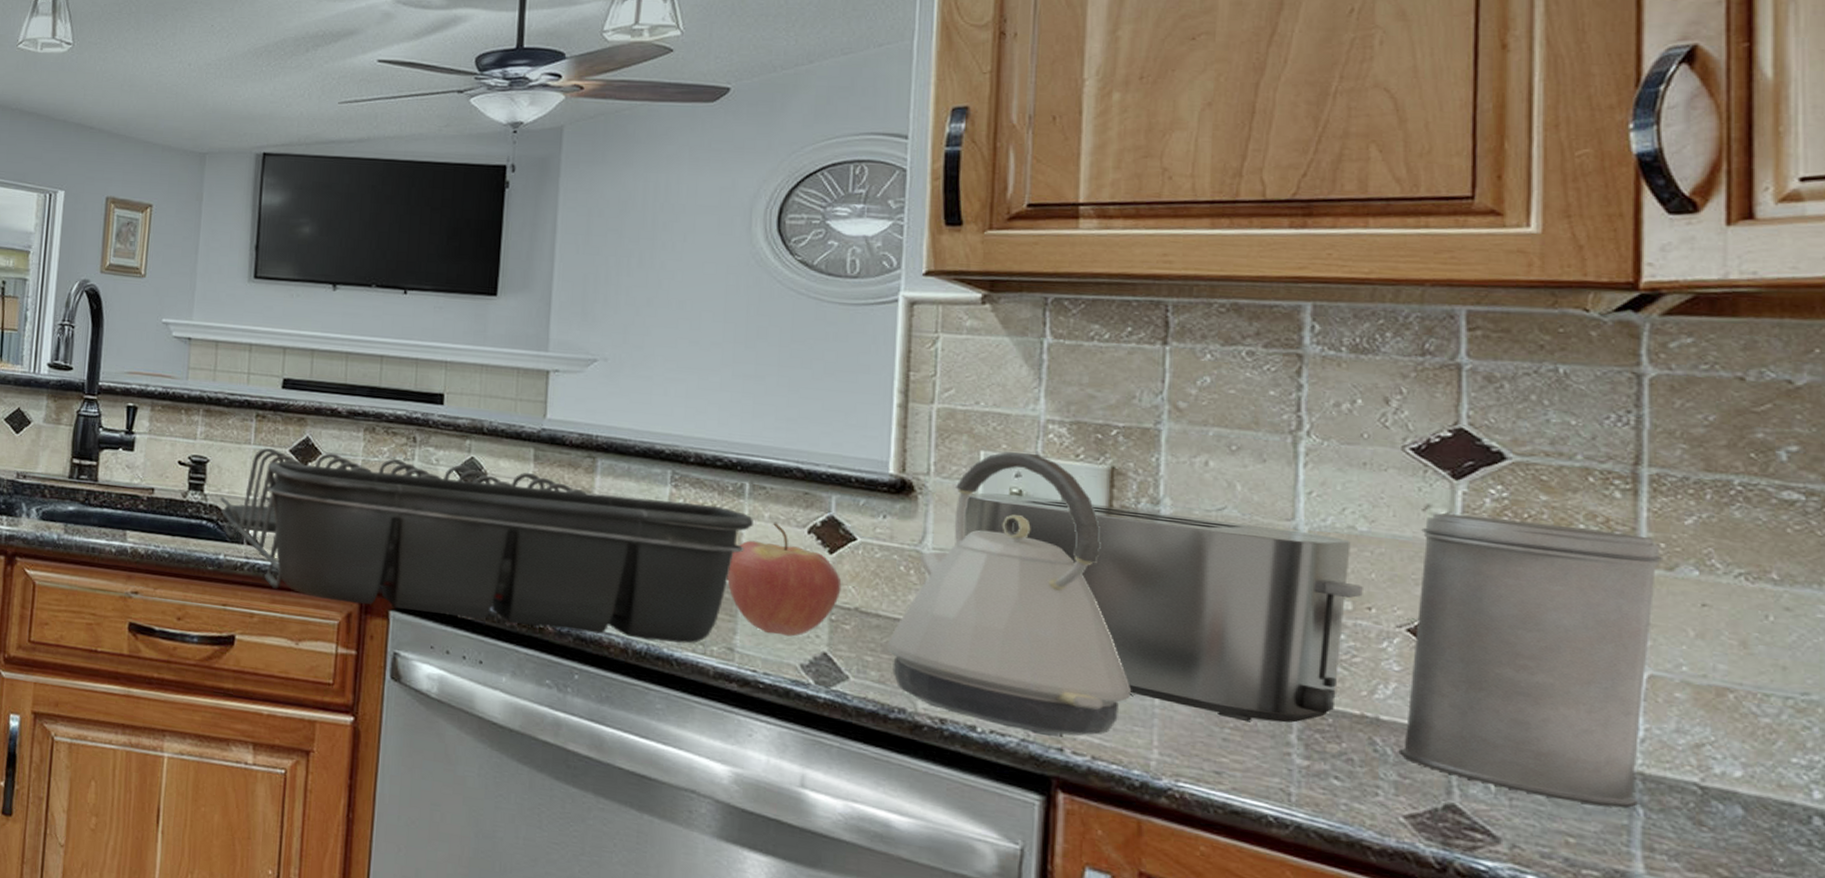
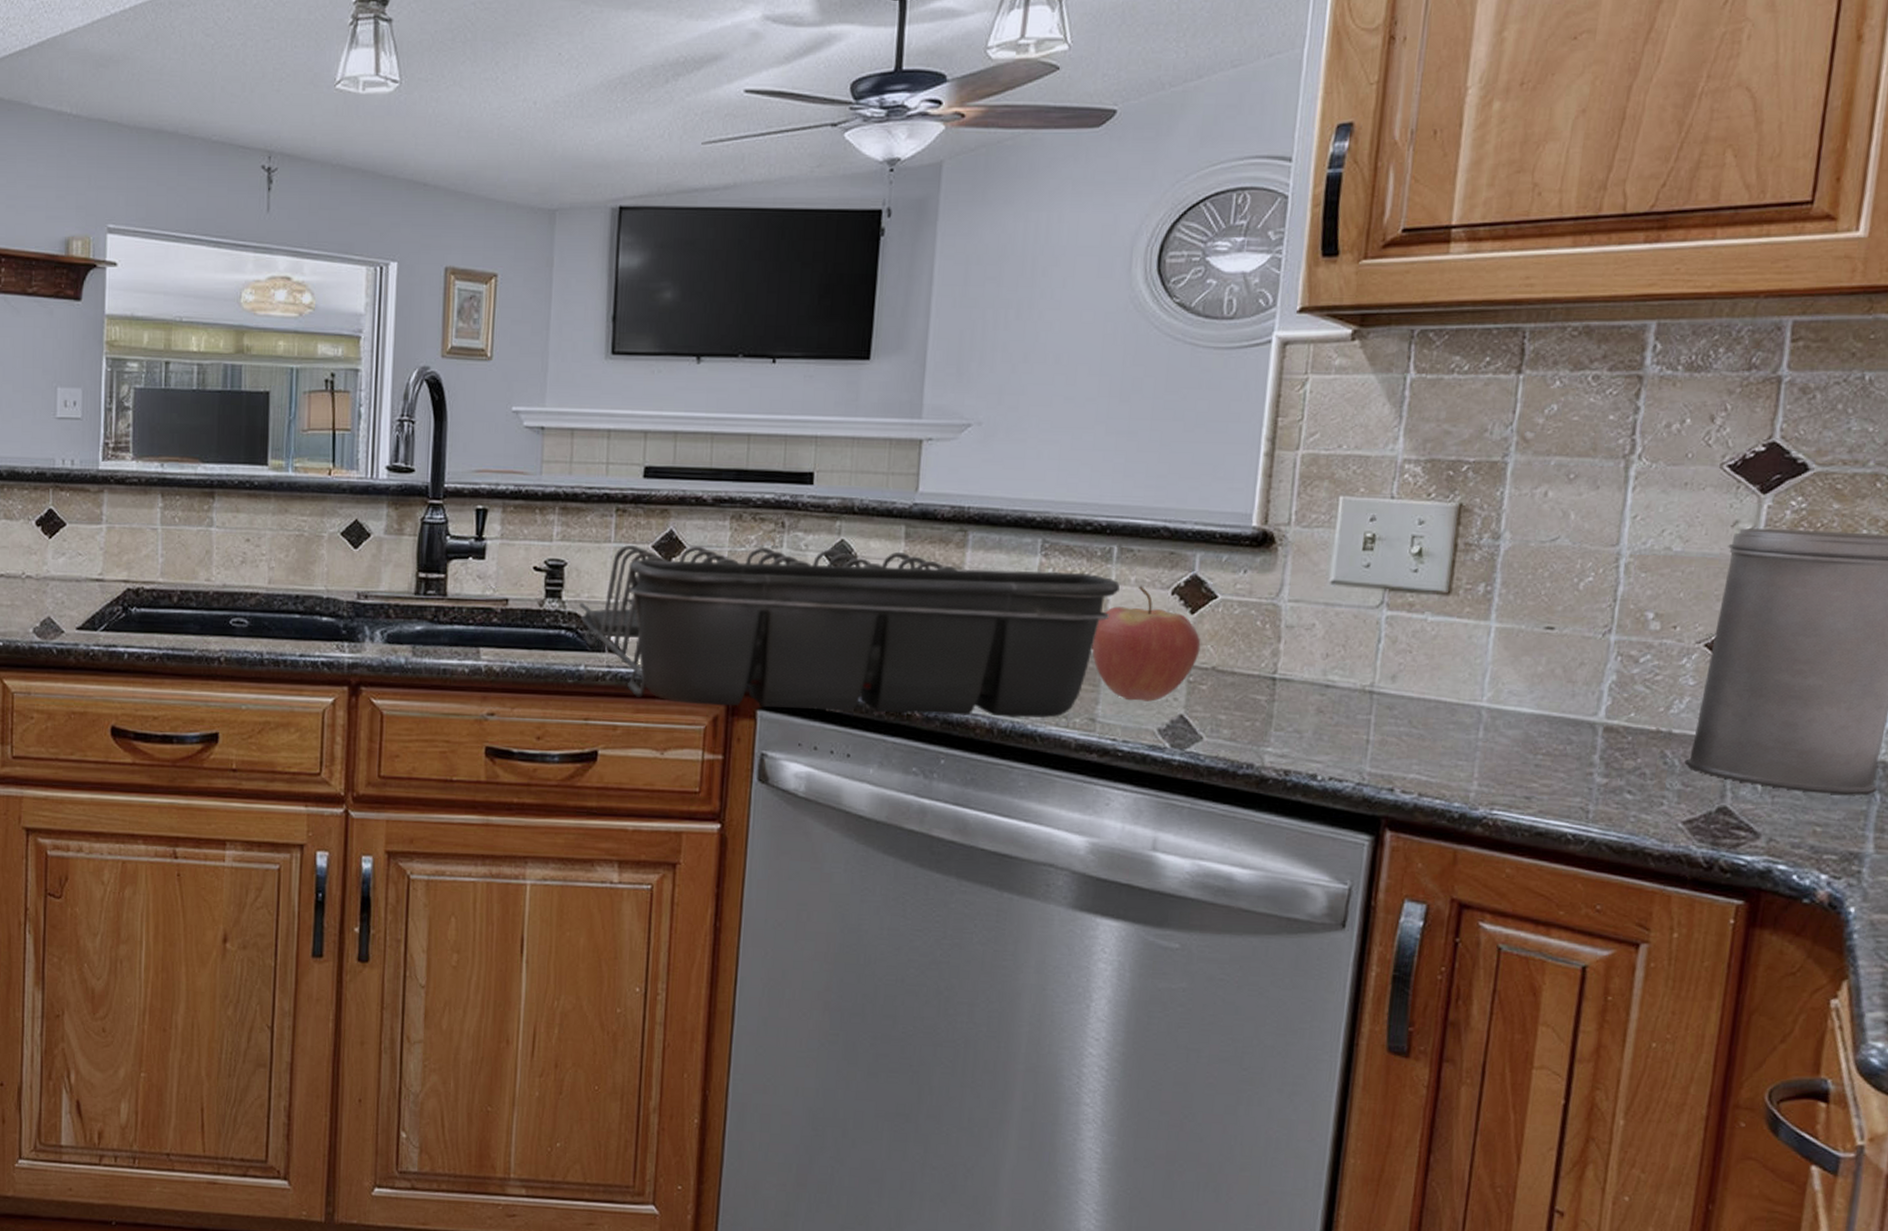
kettle: present [887,452,1131,736] -> none [1240,495,1459,776]
toaster: present [955,492,1363,723] -> none [1309,538,1672,747]

